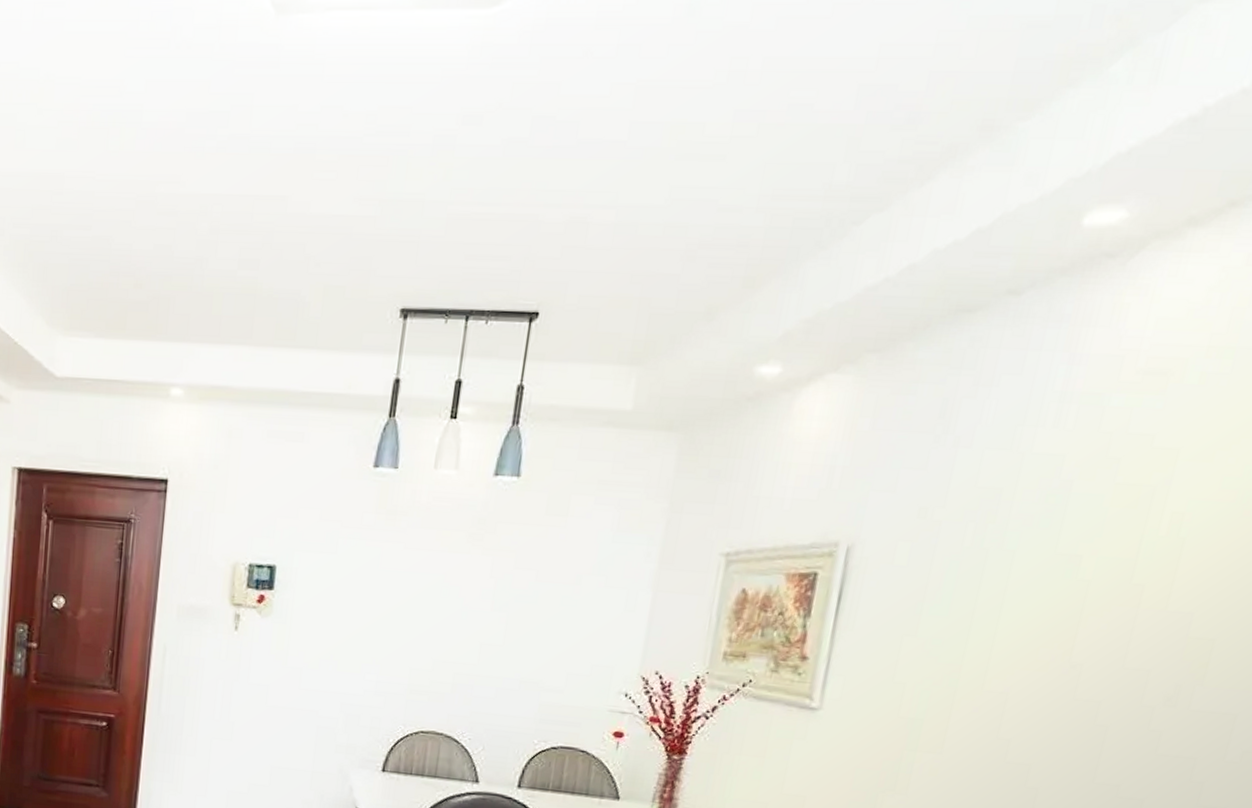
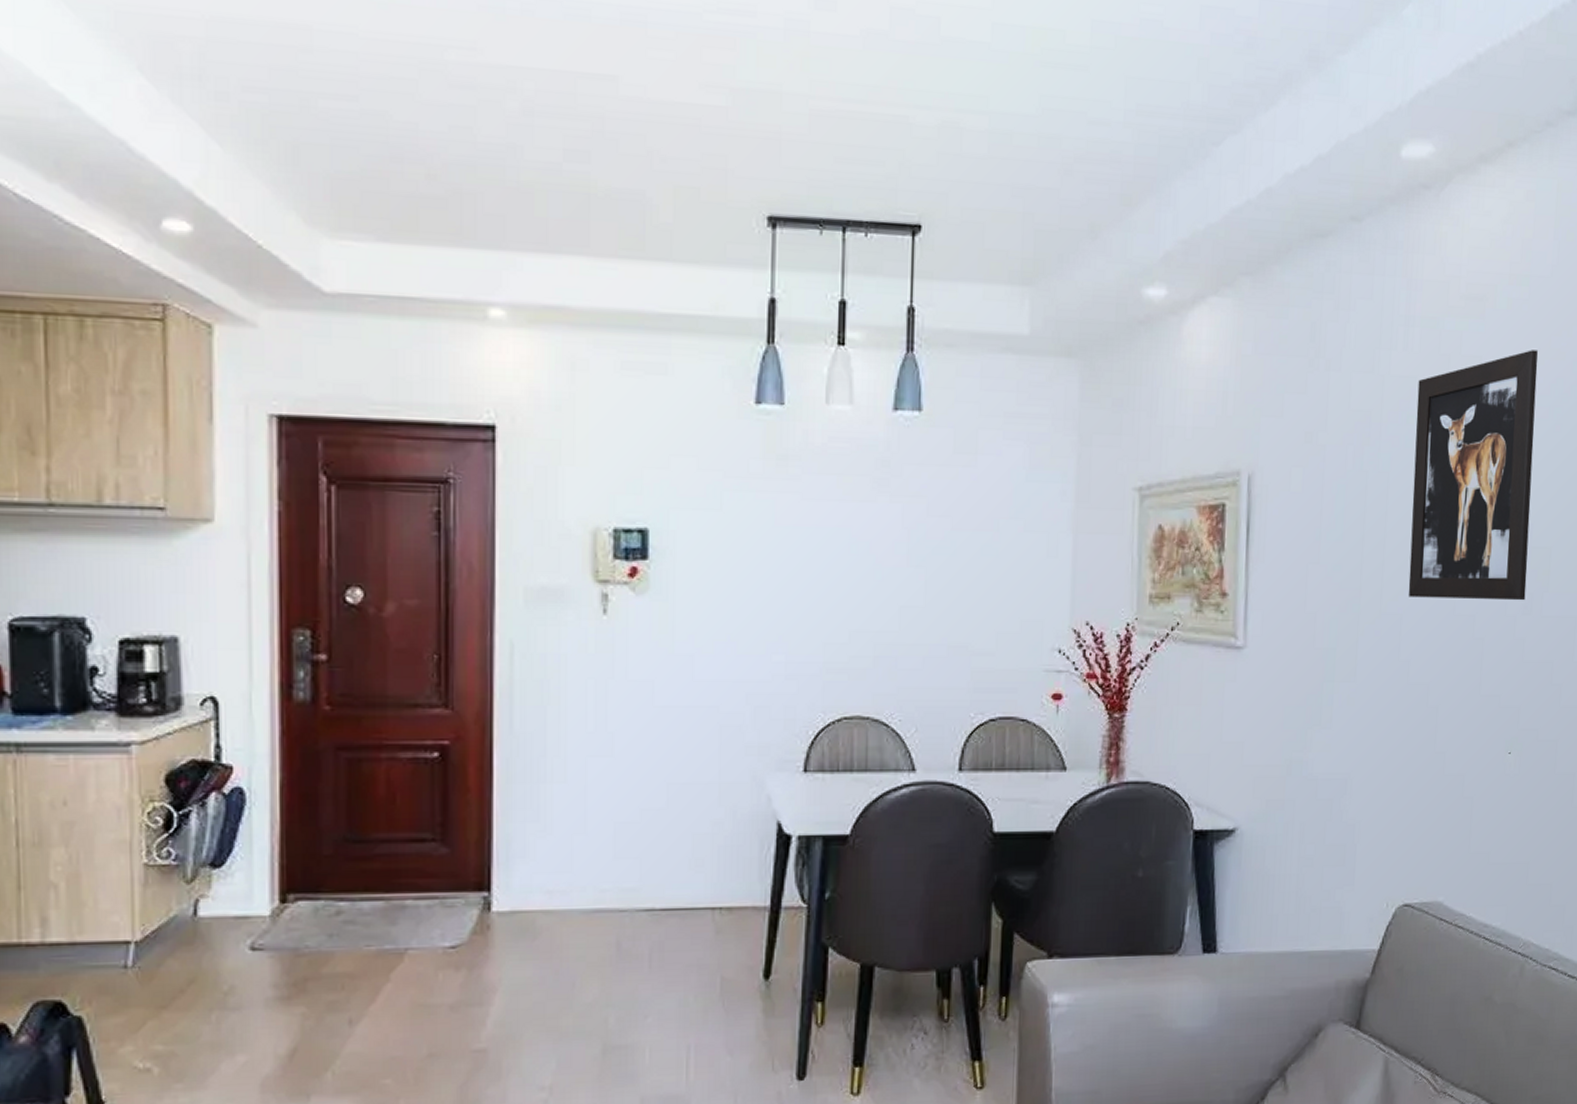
wall art: none [1018,428,1233,692] -> present [1408,350,1538,601]

